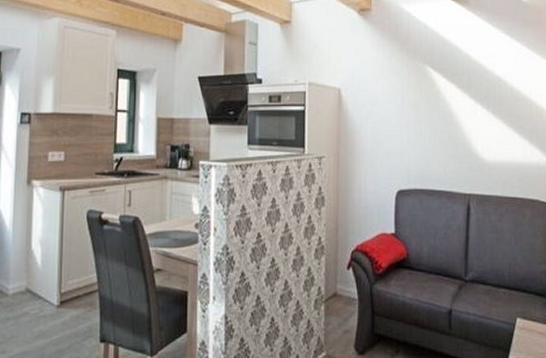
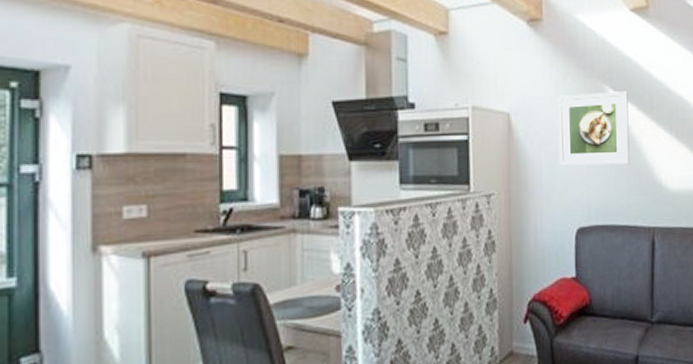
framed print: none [382,71,448,136] -> present [558,91,630,166]

